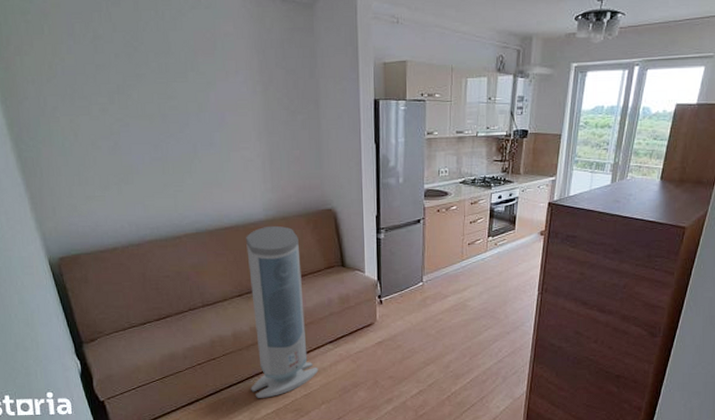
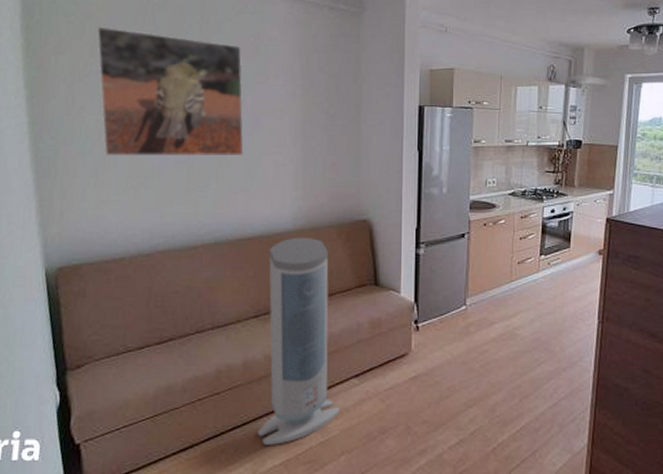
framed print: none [54,24,213,156] -> present [96,25,244,157]

